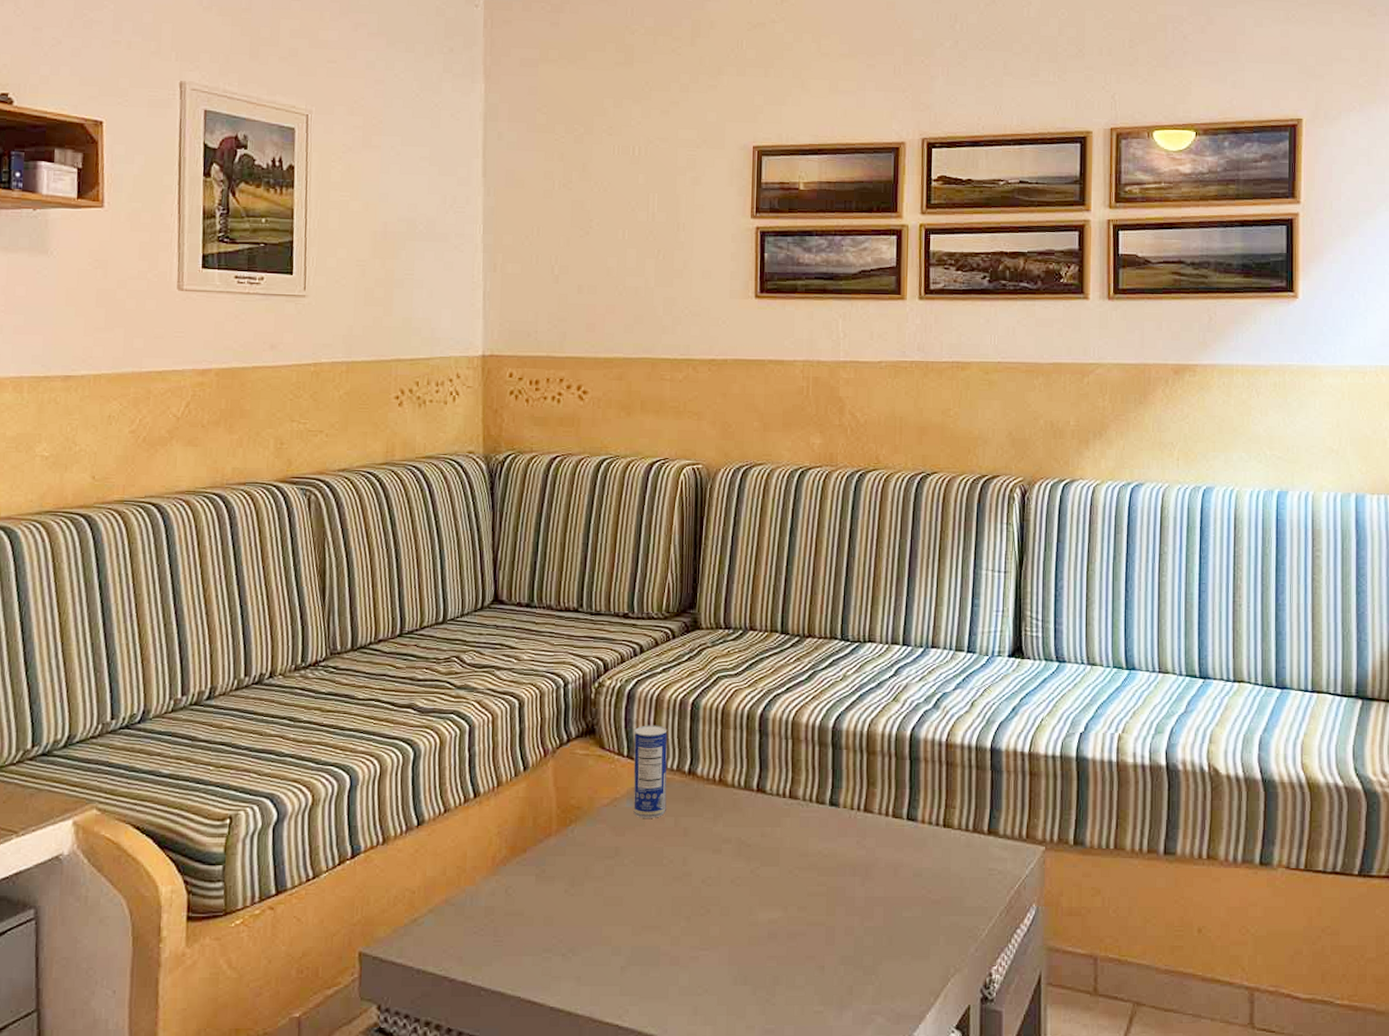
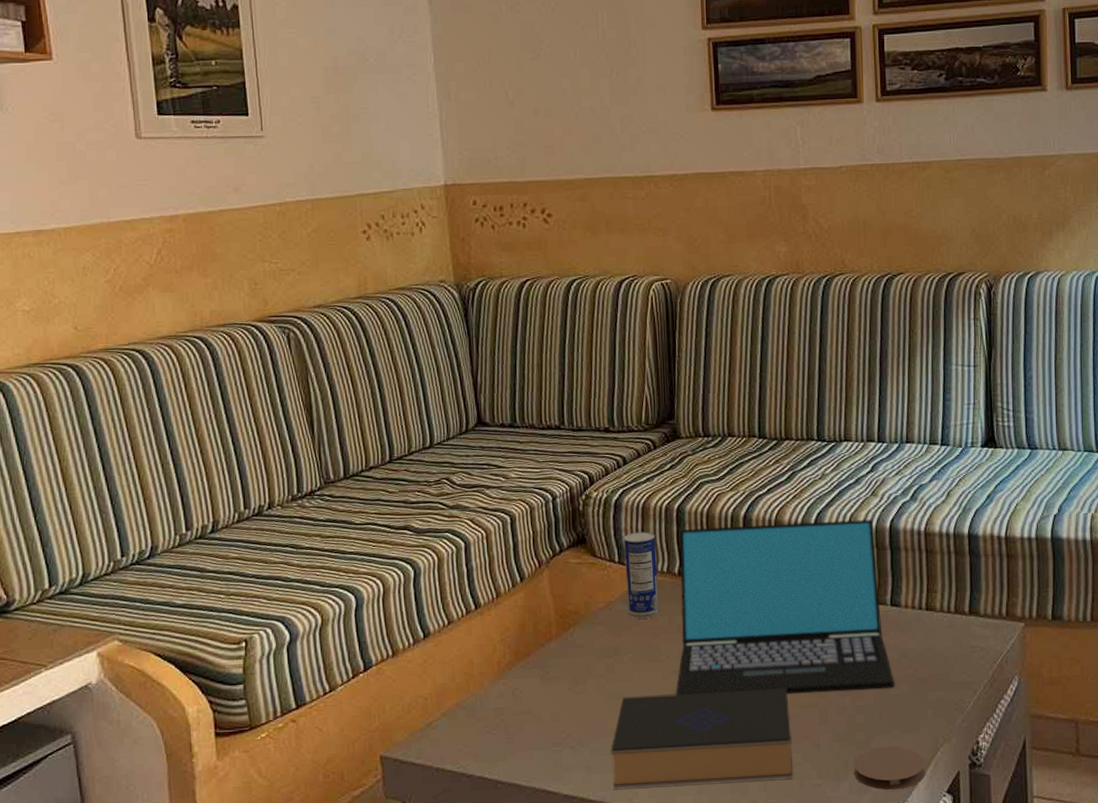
book: none [603,902,795,1005] -> present [611,688,793,790]
laptop: none [676,725,906,910] -> present [676,519,894,695]
coaster: none [858,973,934,1022] -> present [853,746,925,791]

